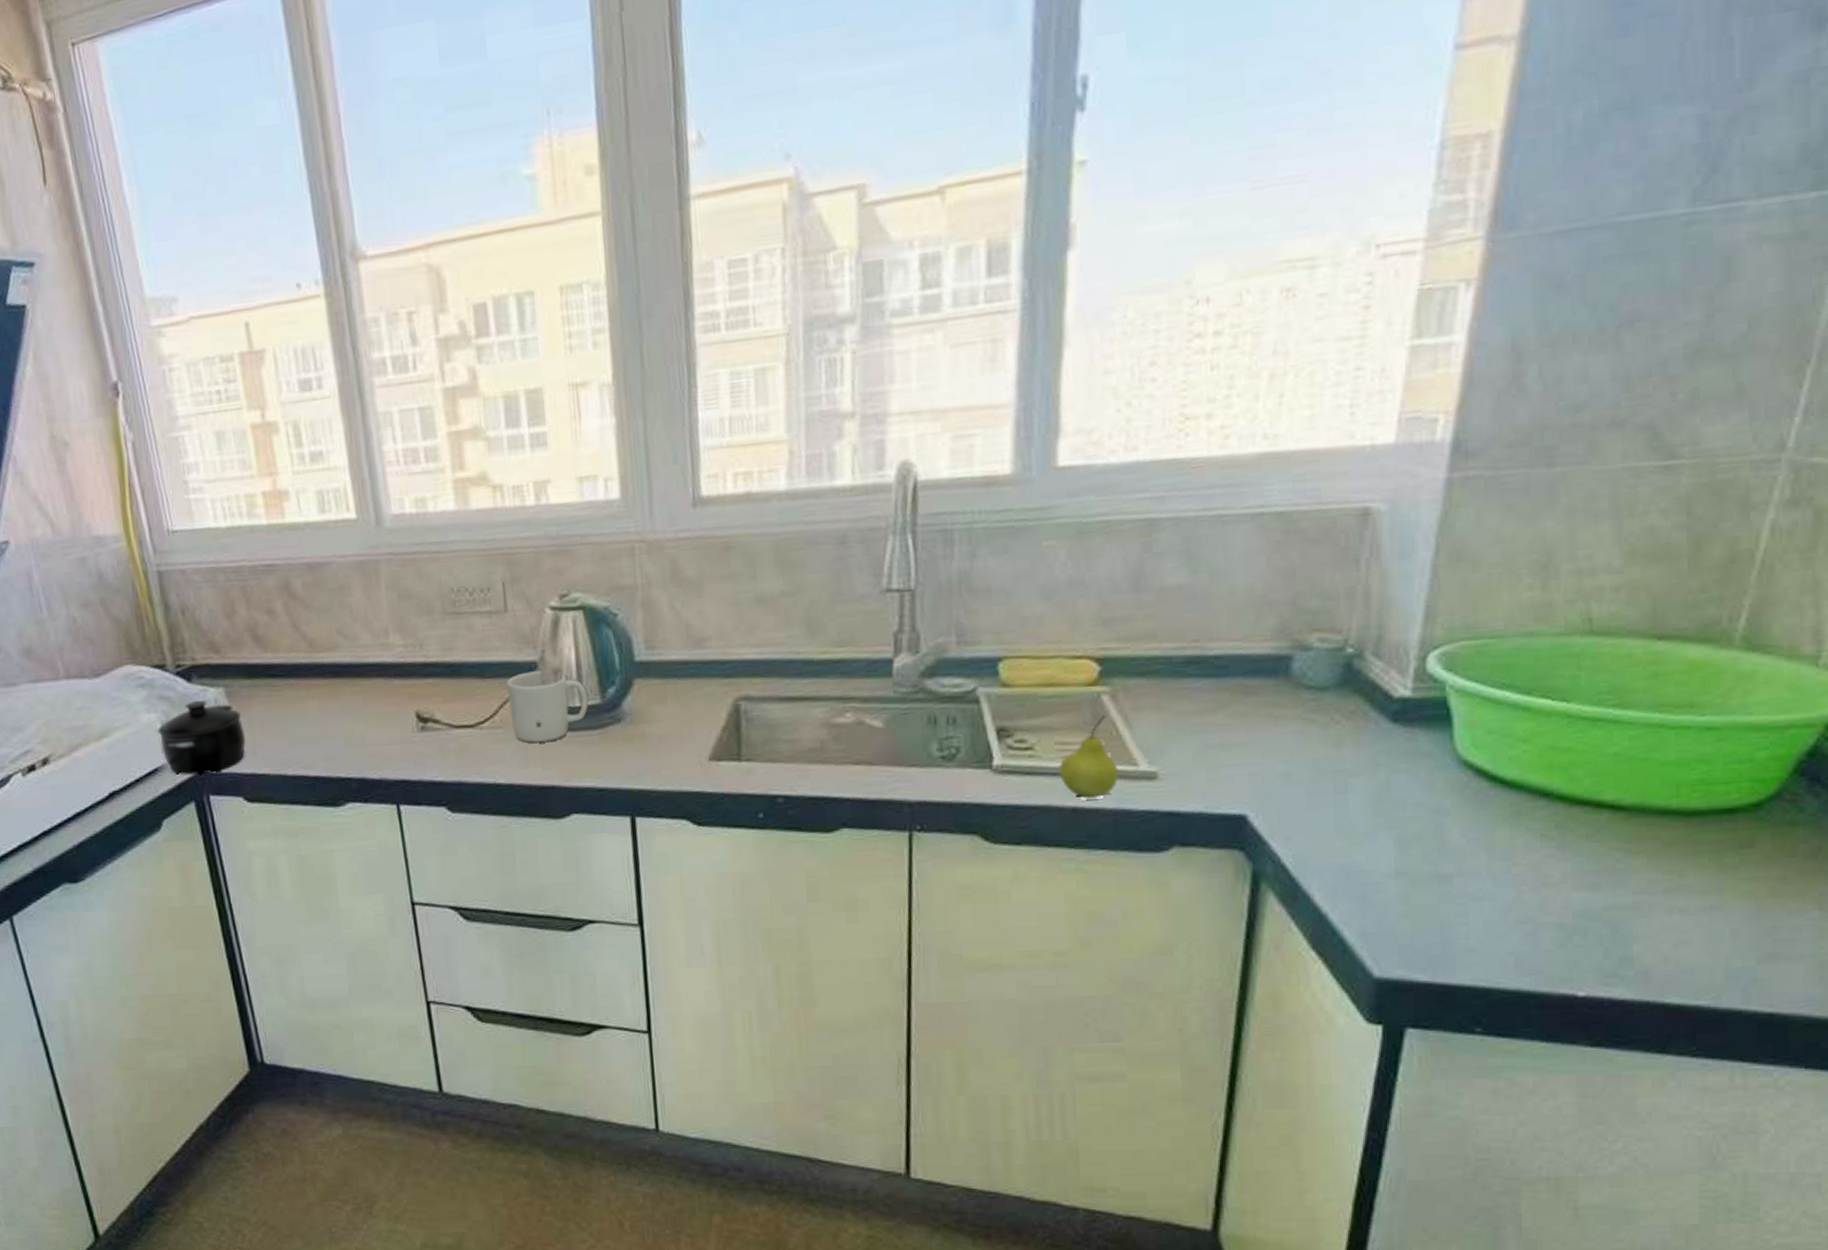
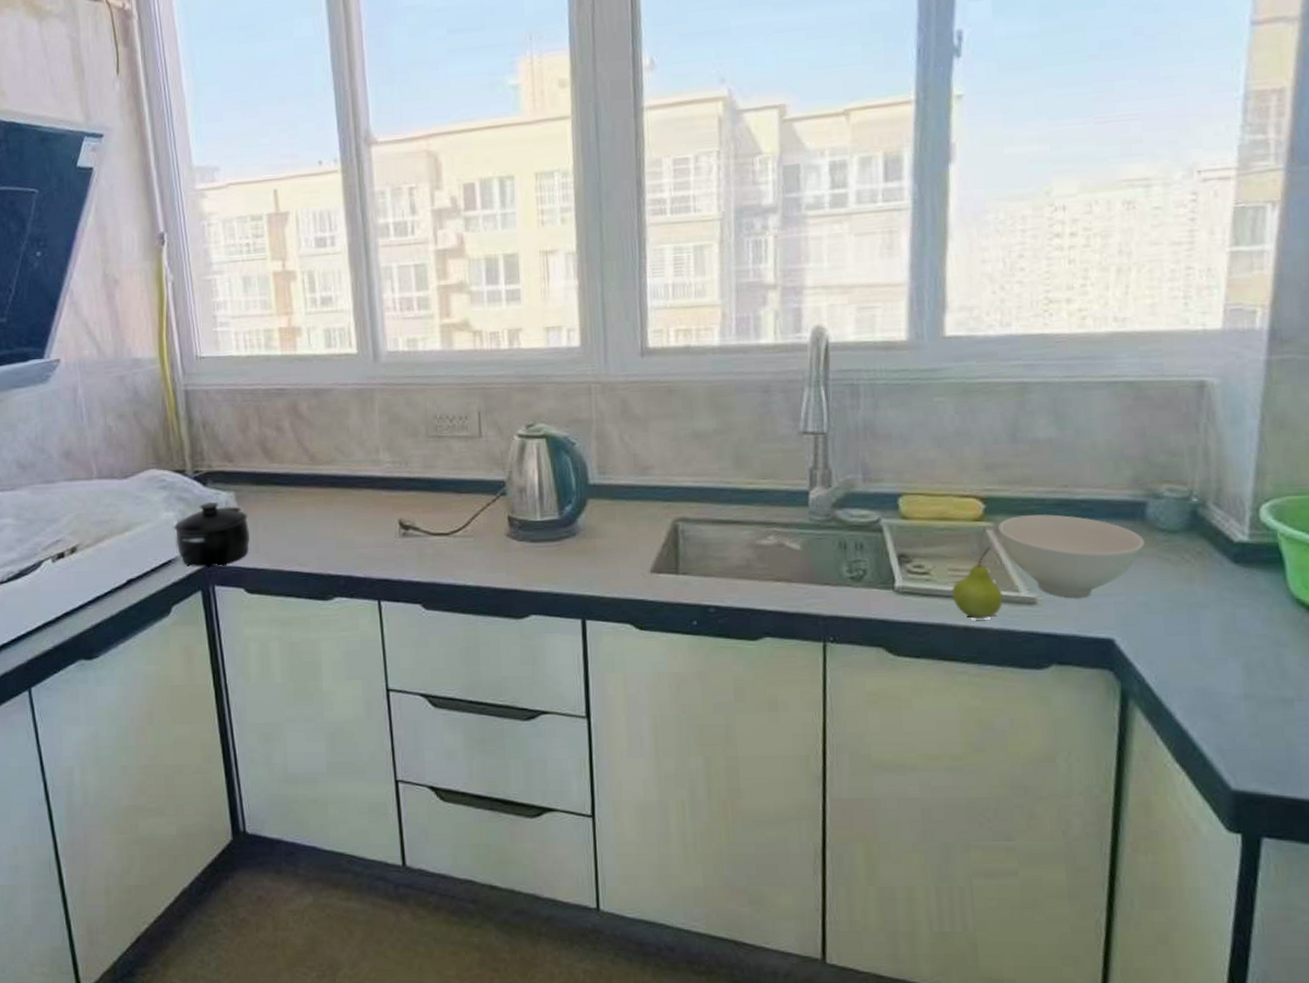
mug: present [506,671,589,744] -> none [478,489,549,552]
bowl: none [1116,674,1289,770] -> present [998,514,1146,598]

